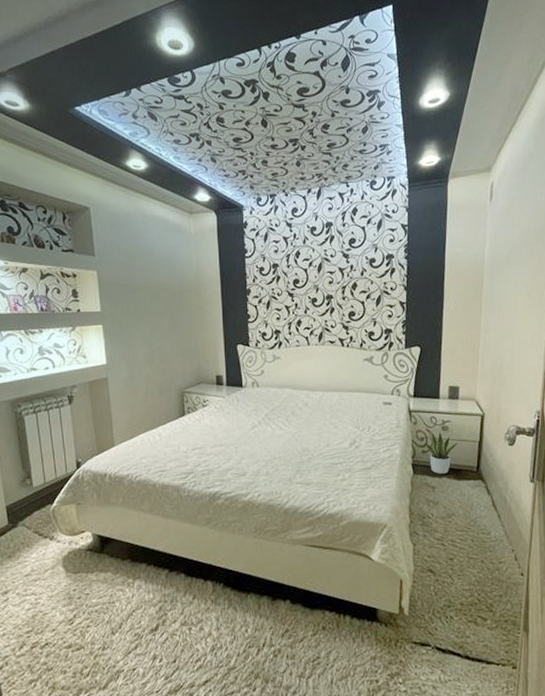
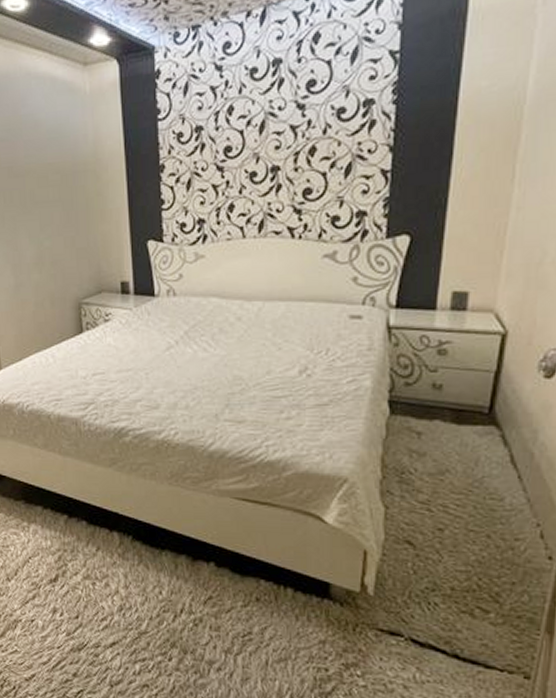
potted plant: present [424,431,459,475] -> none [409,356,463,416]

